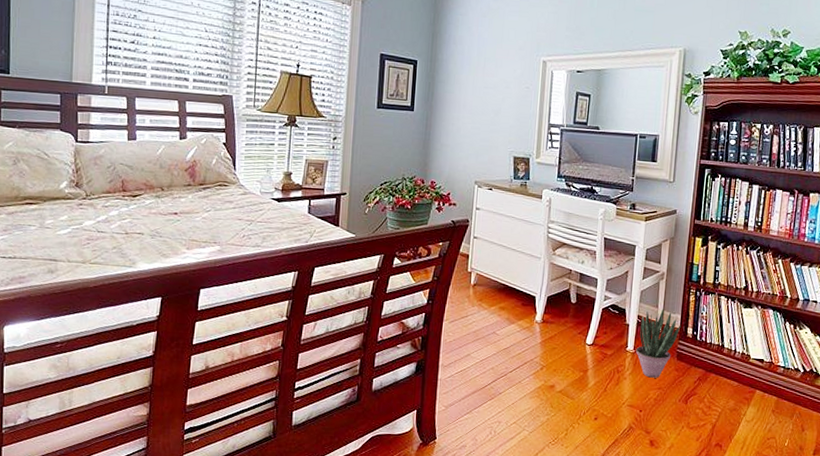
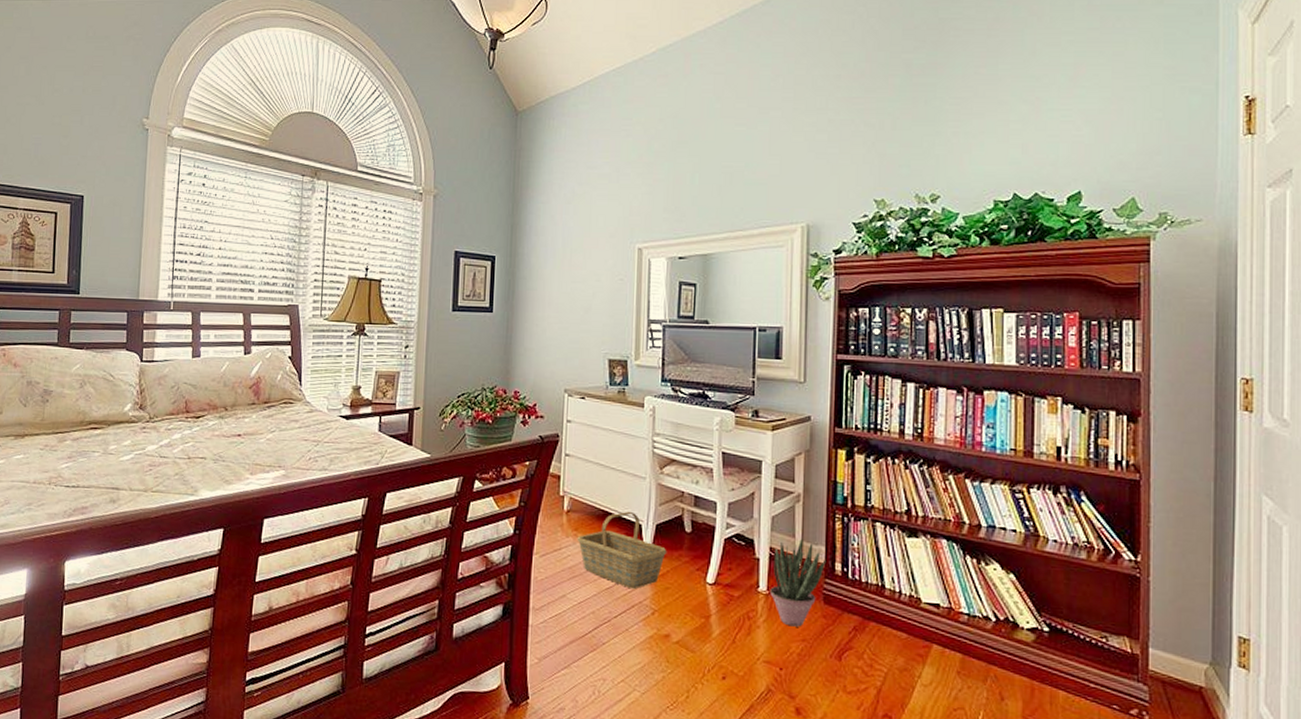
basket: none [481,285,556,350] -> present [577,511,667,590]

